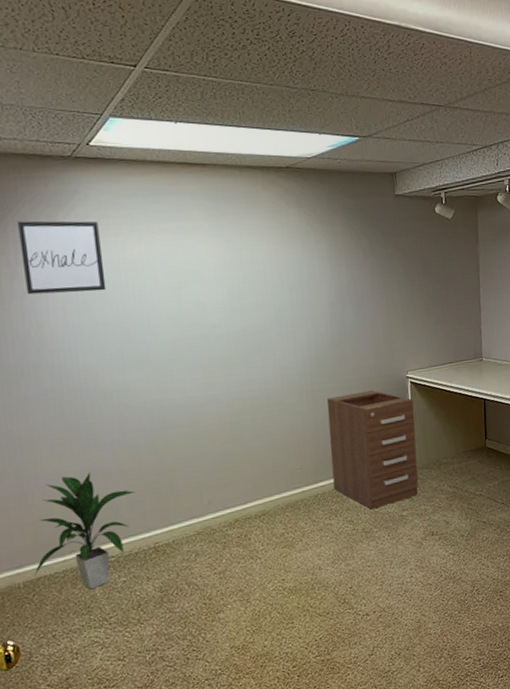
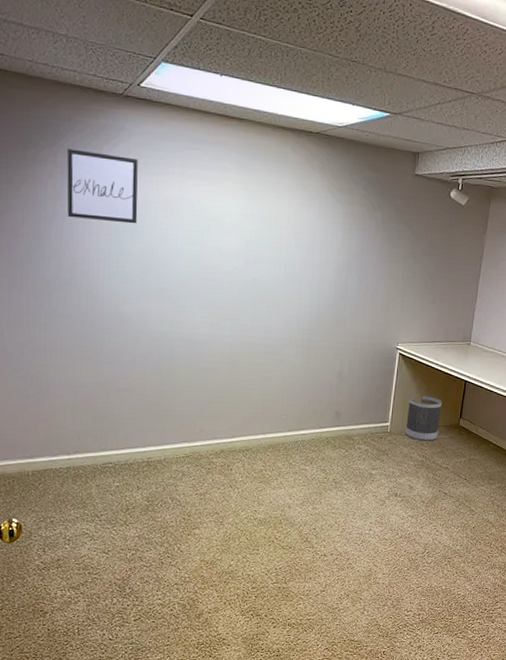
indoor plant: present [34,472,135,590] -> none [42,385,138,488]
filing cabinet: present [326,390,418,510] -> none [313,354,399,463]
wastebasket: none [428,421,466,471] -> present [404,394,442,441]

